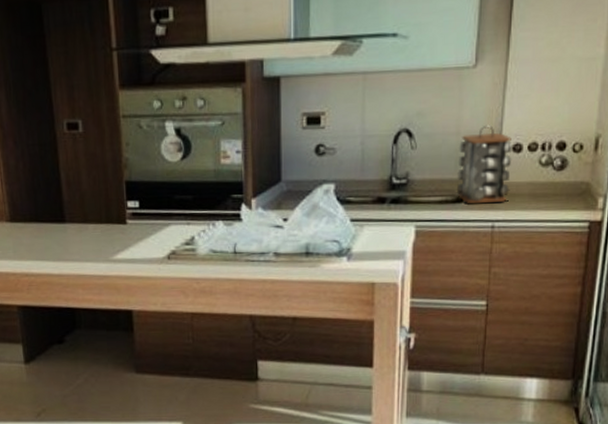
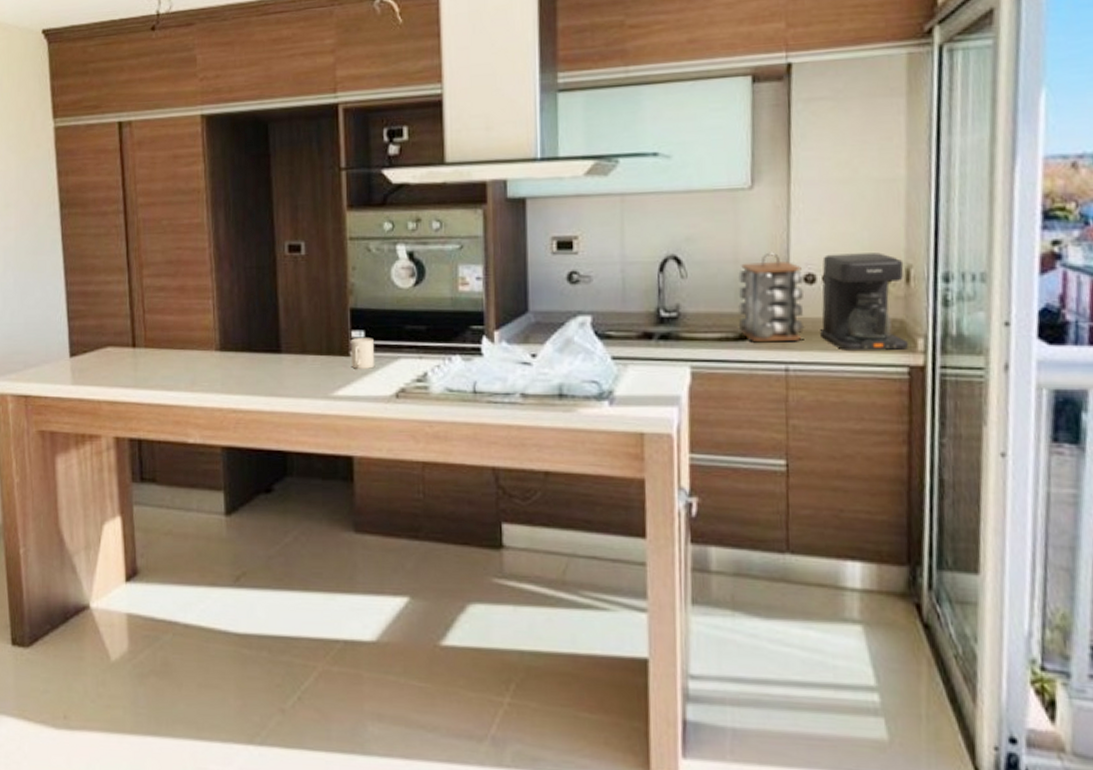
mug: none [127,207,149,236] -> present [351,338,375,370]
coffee maker: none [522,124,595,211] -> present [820,252,910,352]

